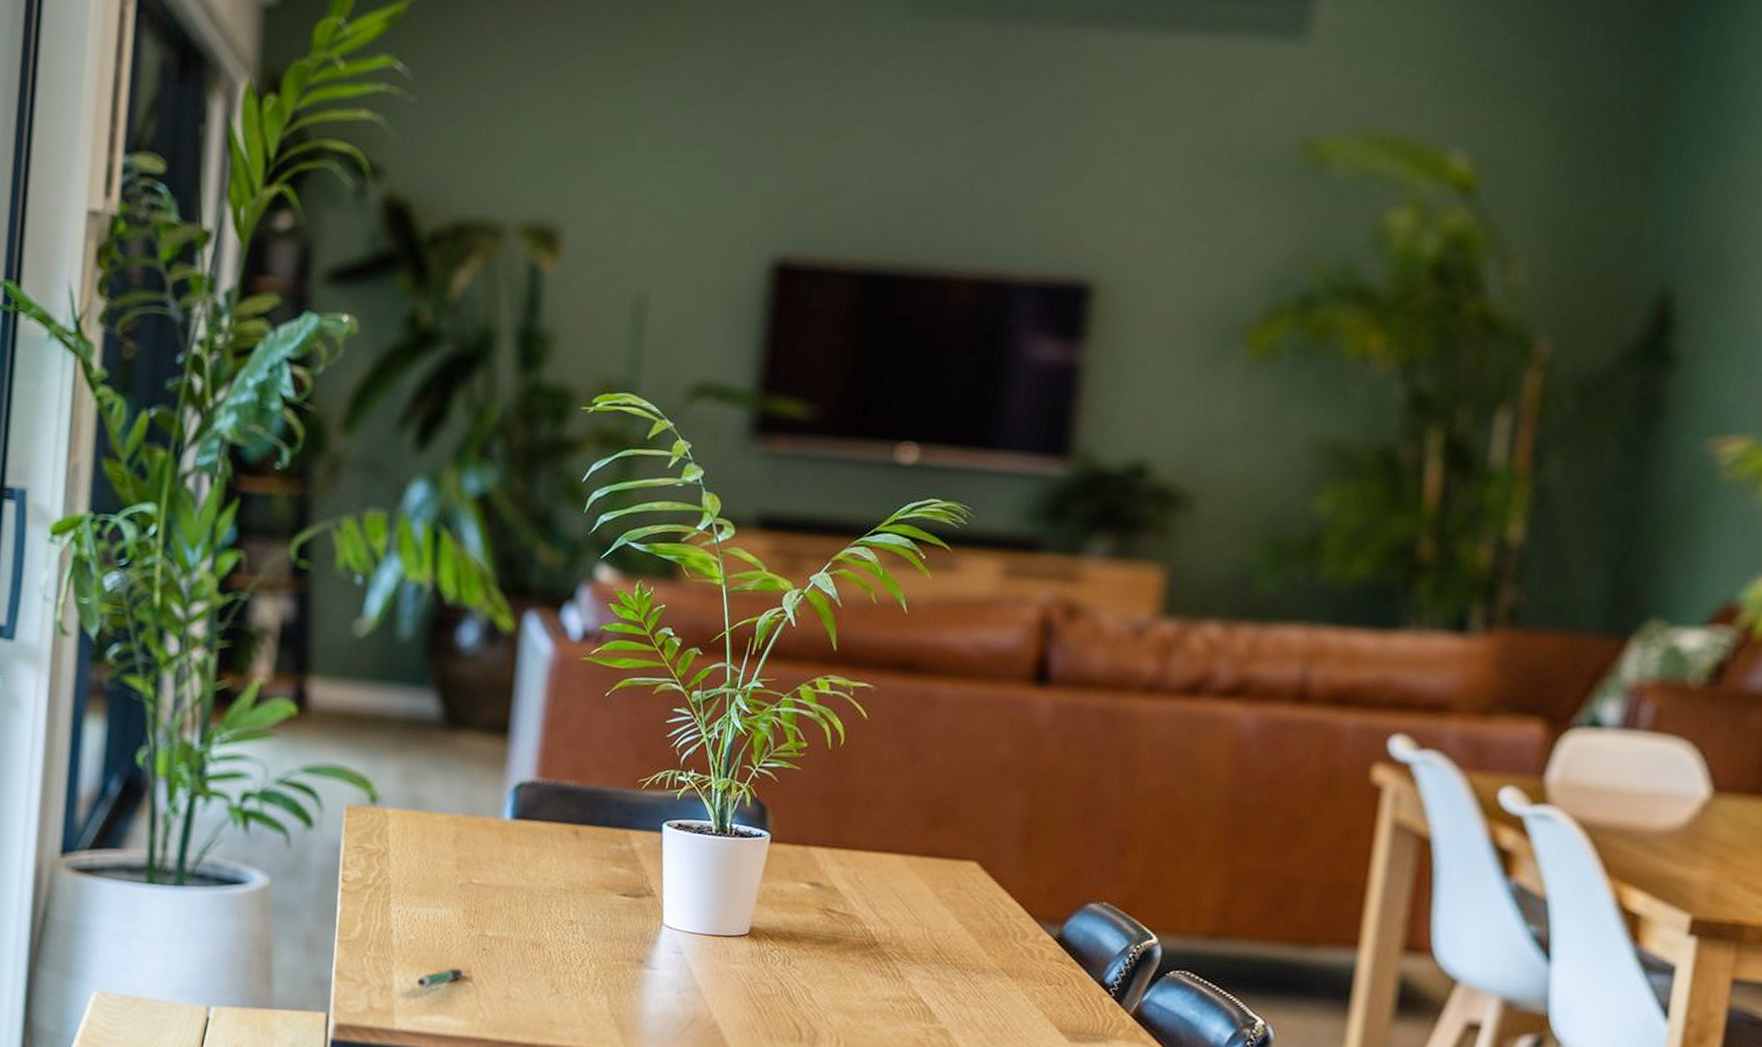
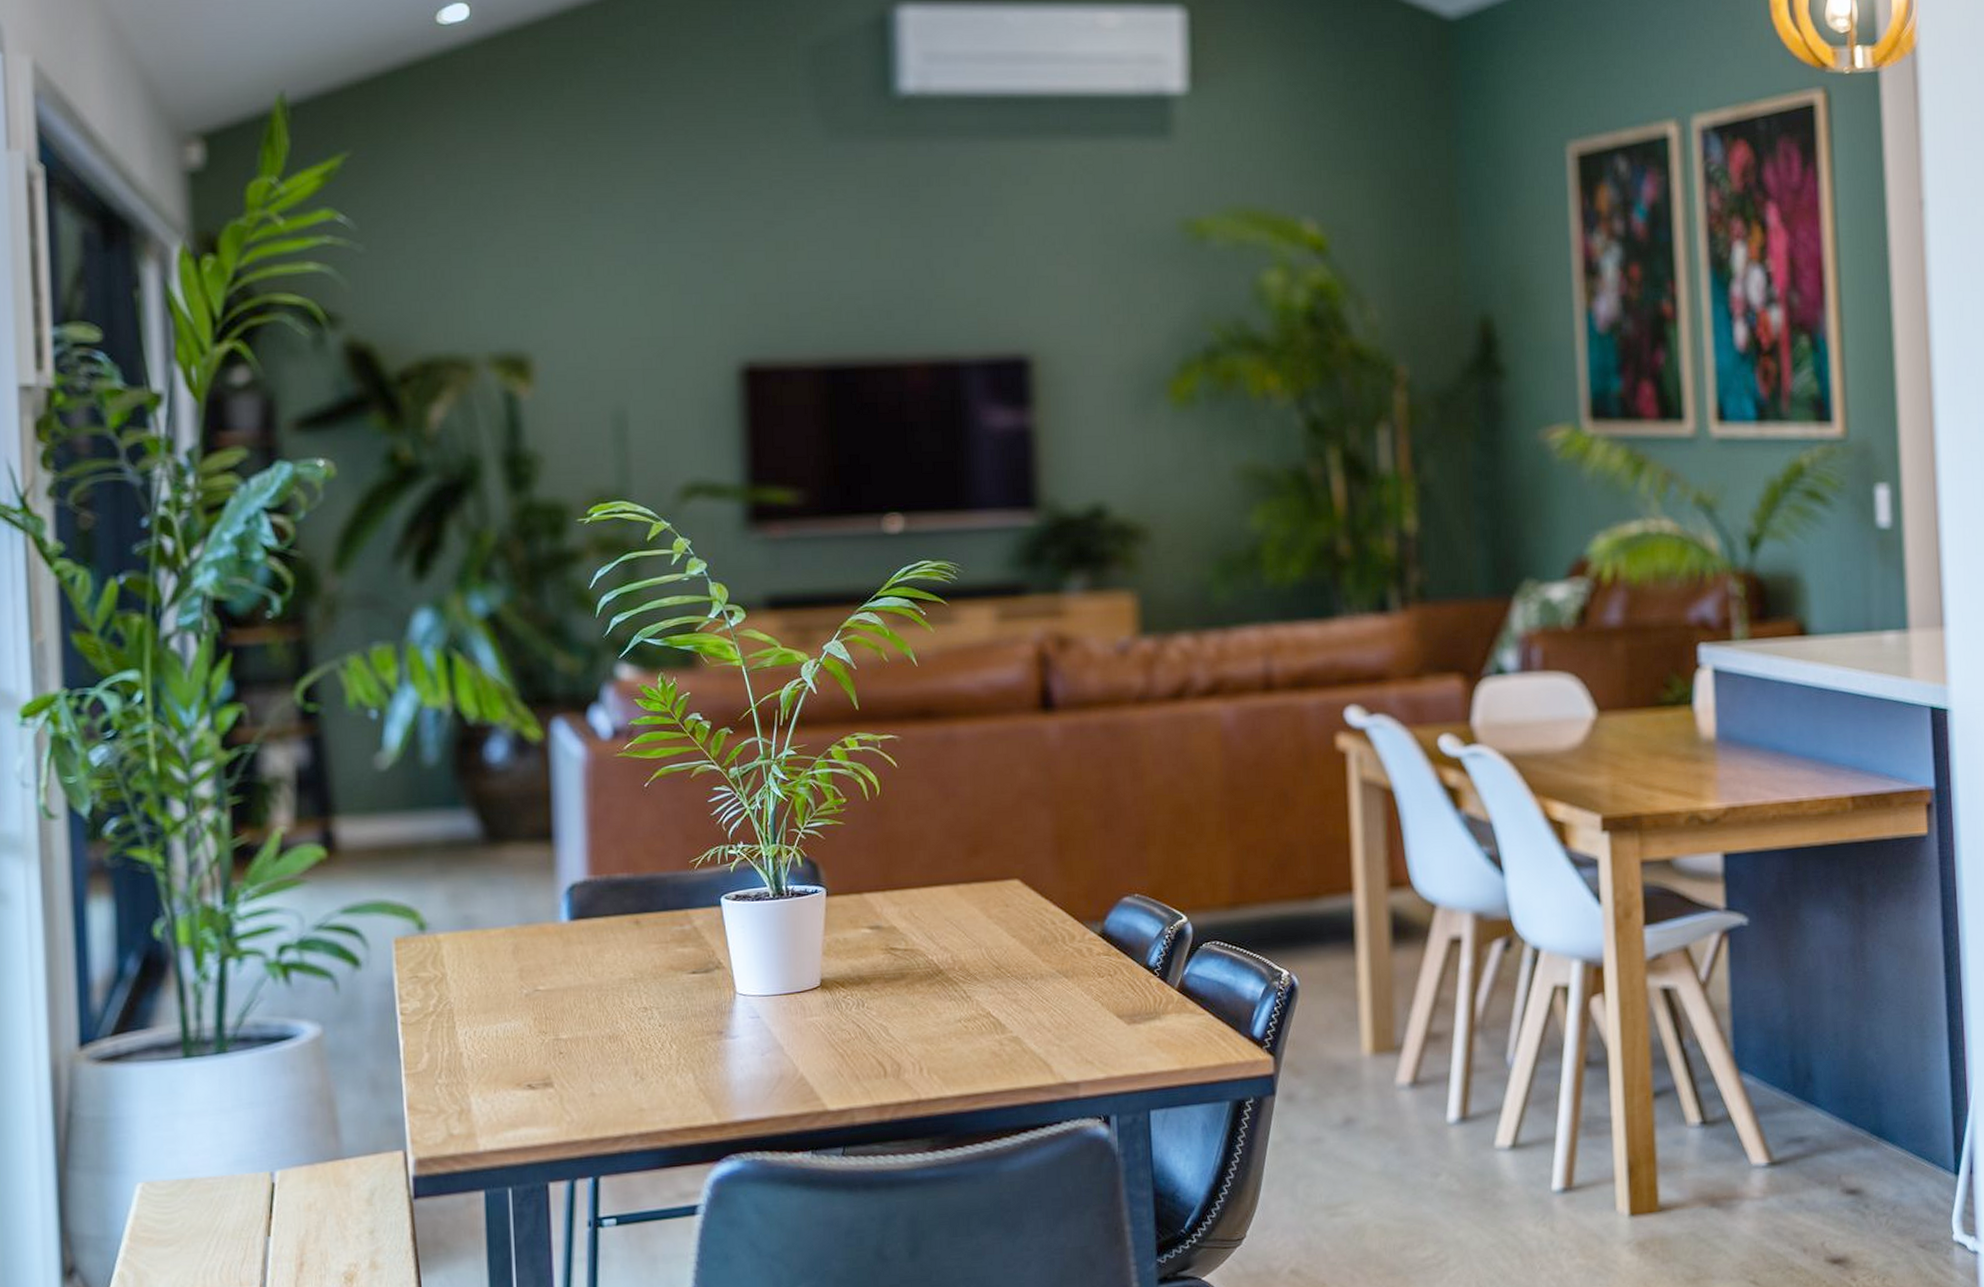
pen: present [416,968,465,991] -> none [495,1077,544,1106]

